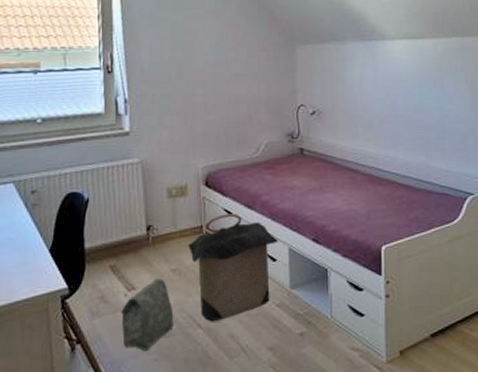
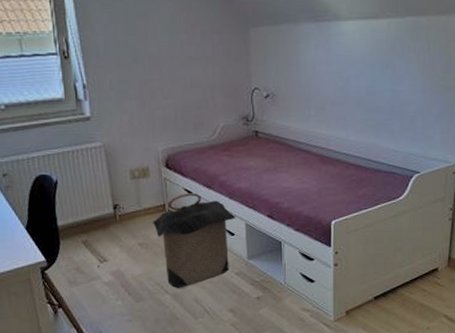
bag: present [120,278,174,351] -> none [95,252,144,313]

